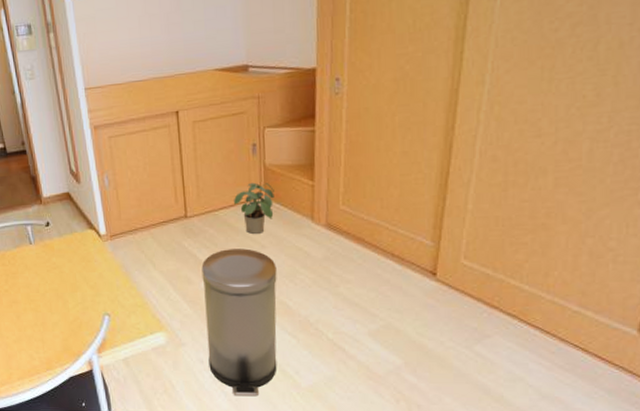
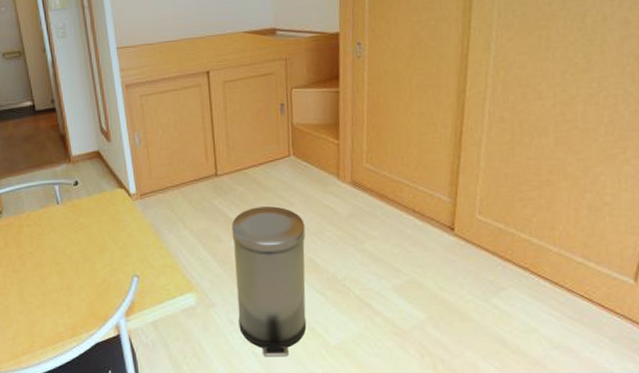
potted plant: present [234,182,274,234] -> none [263,141,302,192]

